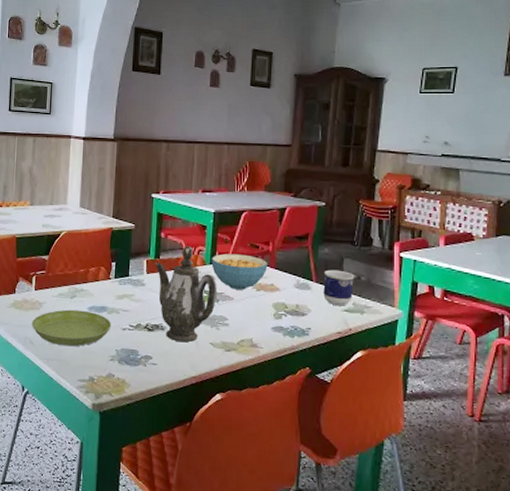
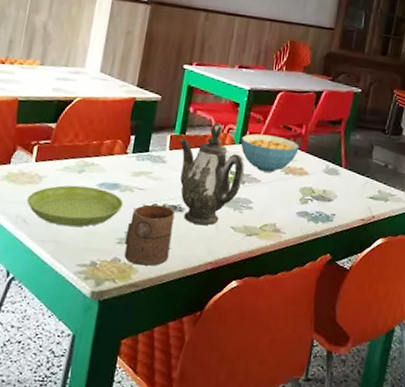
cup: none [116,324,157,381] -> present [124,204,175,266]
cup: present [323,269,355,306] -> none [351,156,383,193]

